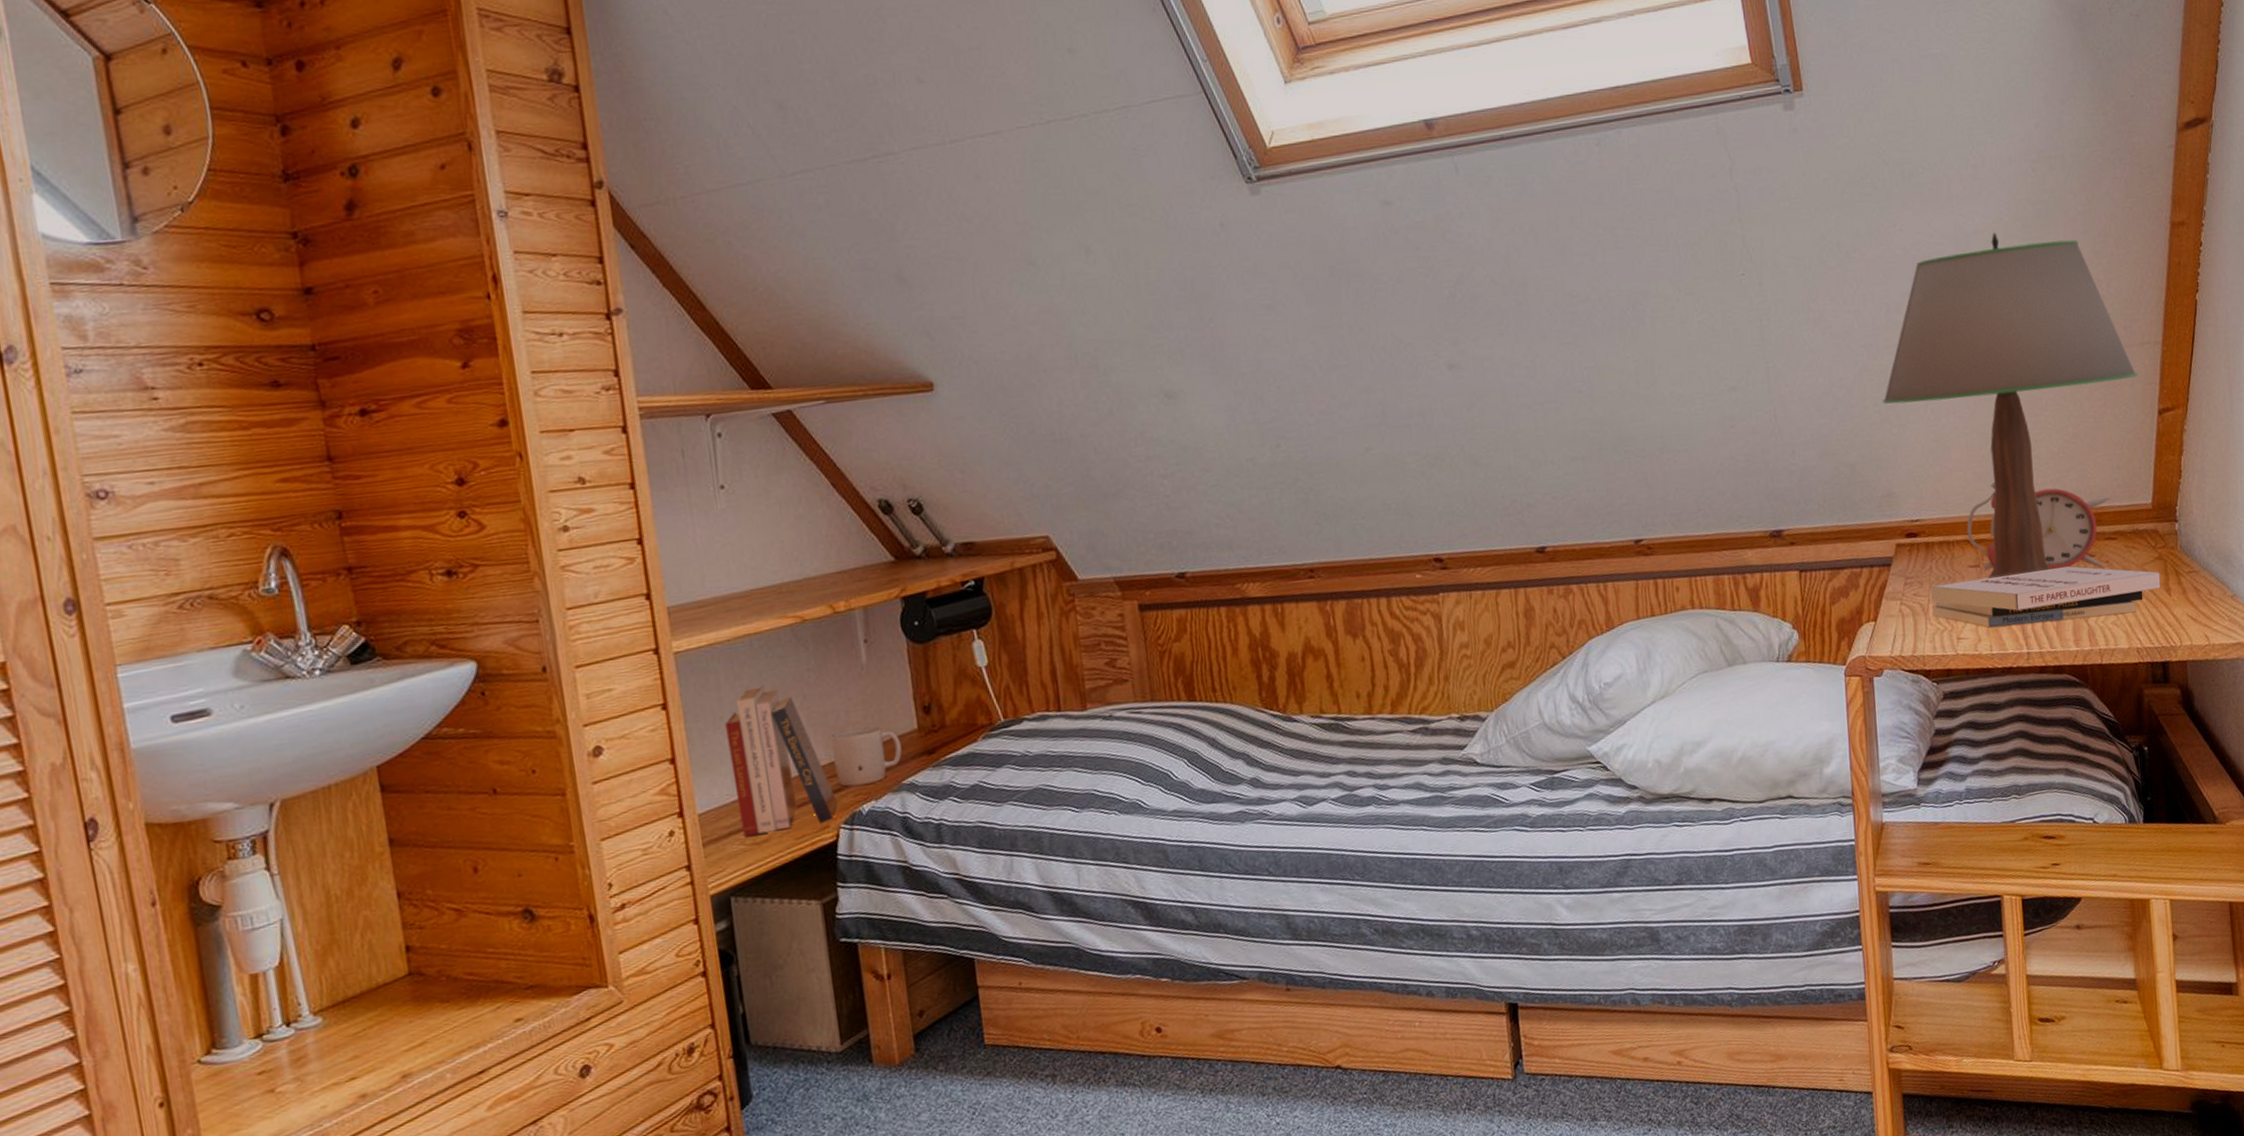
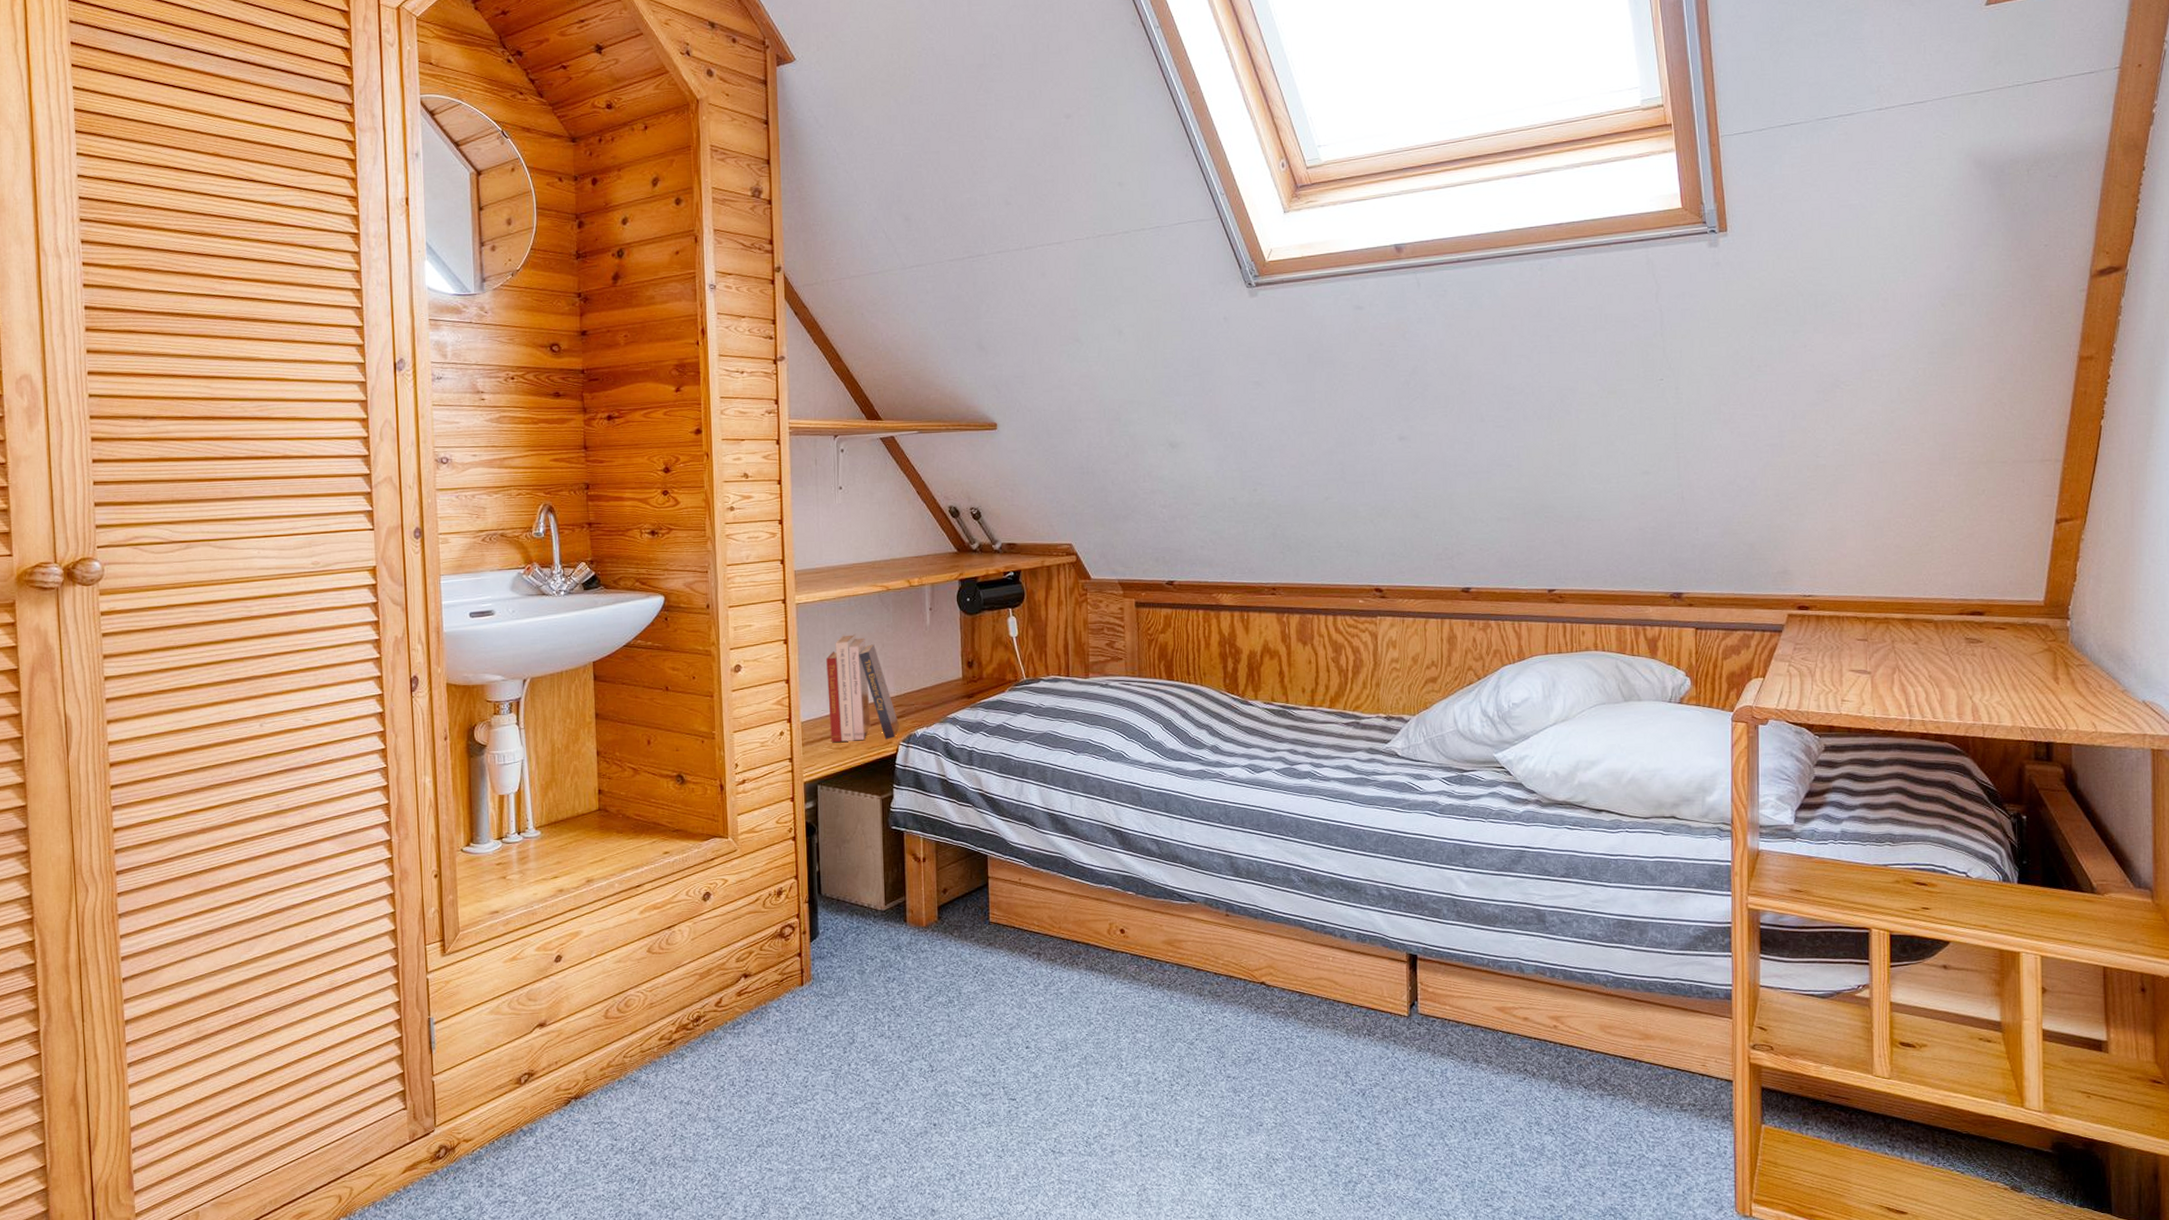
mug: present [829,726,902,787] -> none [898,672,949,715]
table lamp: present [1882,232,2138,579] -> none [1783,356,2036,652]
books: present [1930,566,2161,629] -> none [1818,648,2049,696]
alarm clock: present [1966,482,2110,571] -> none [1857,570,2001,653]

